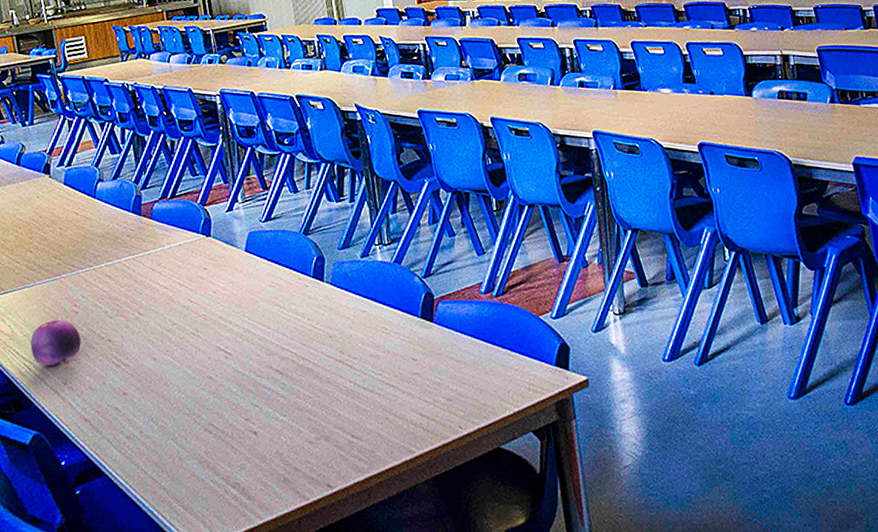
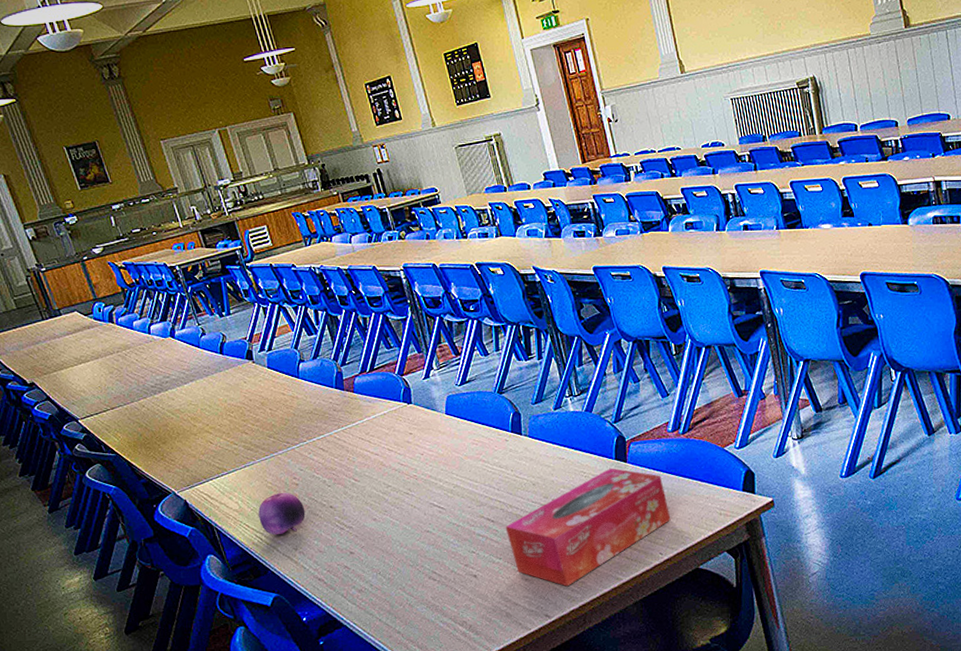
tissue box: none [294,327,475,455] -> present [505,468,671,587]

